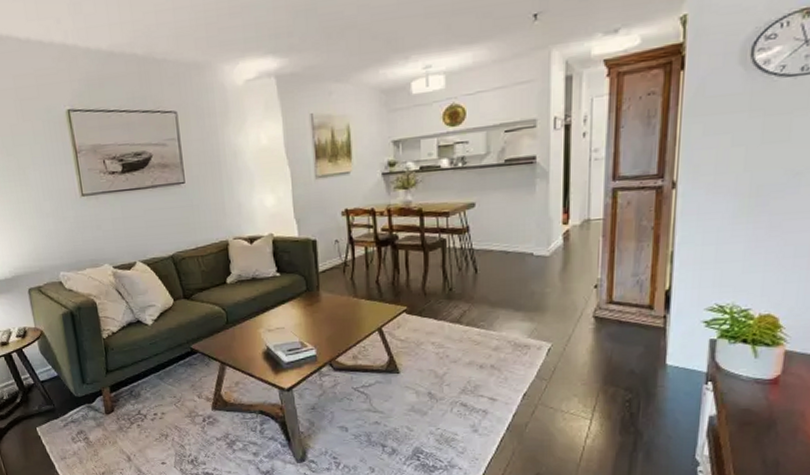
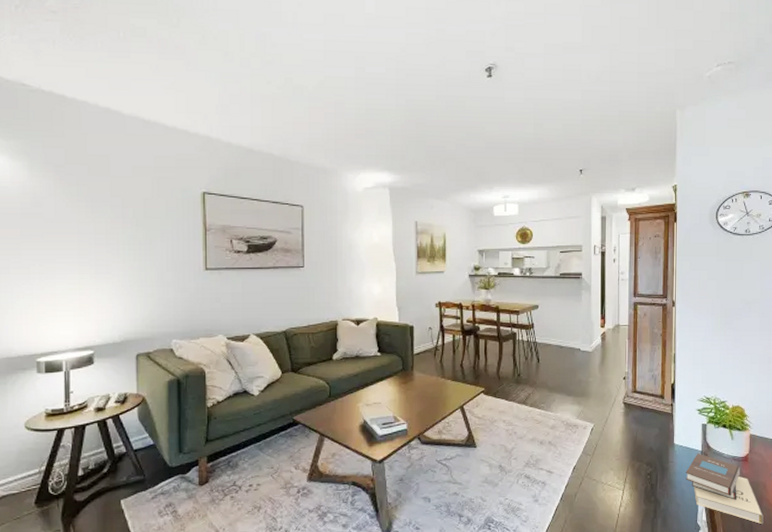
books: none [681,375,798,462] -> present [686,453,764,525]

